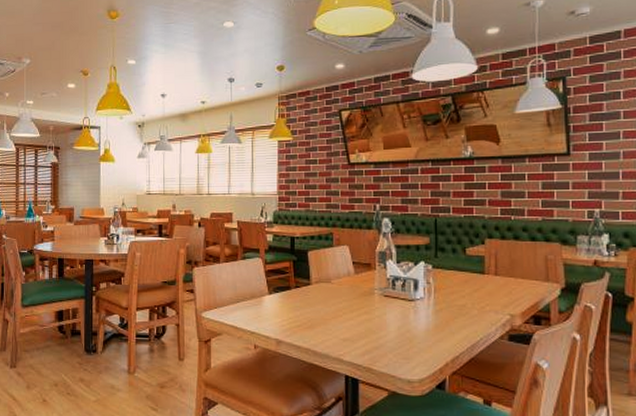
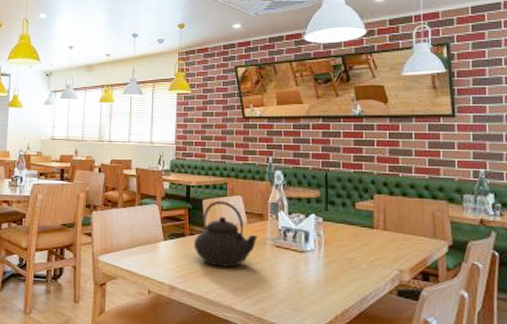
teapot: none [299,251,365,319] -> present [193,200,257,268]

